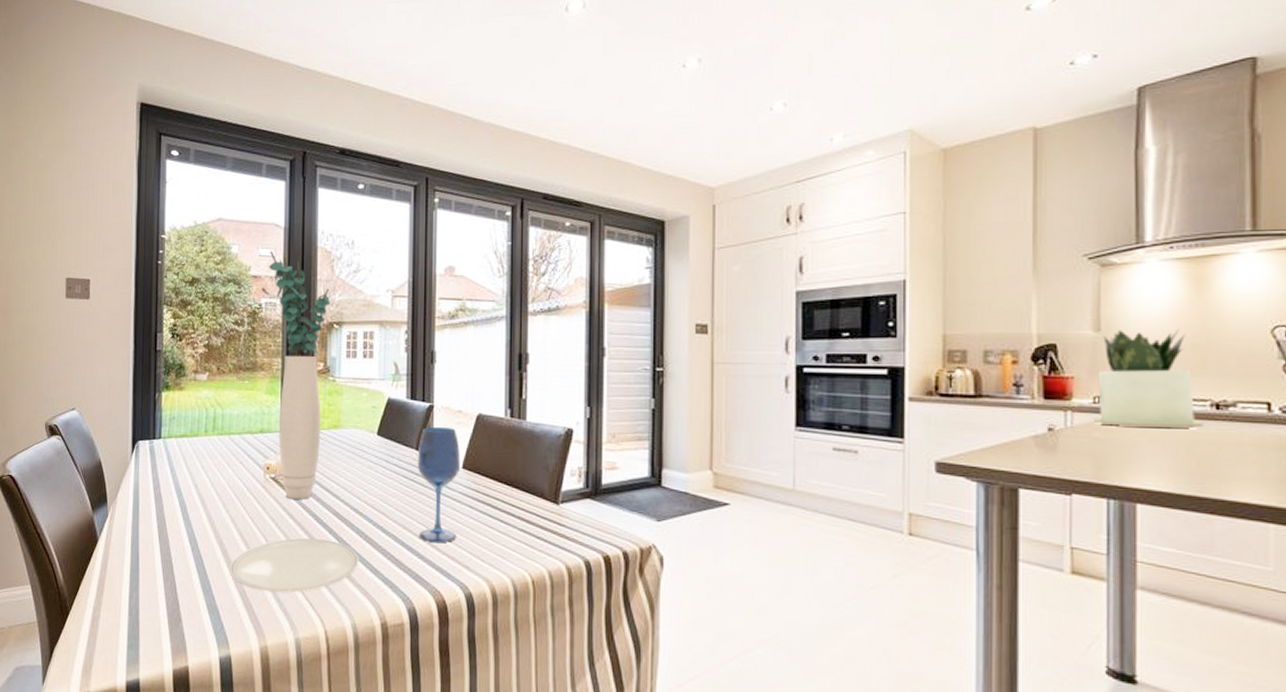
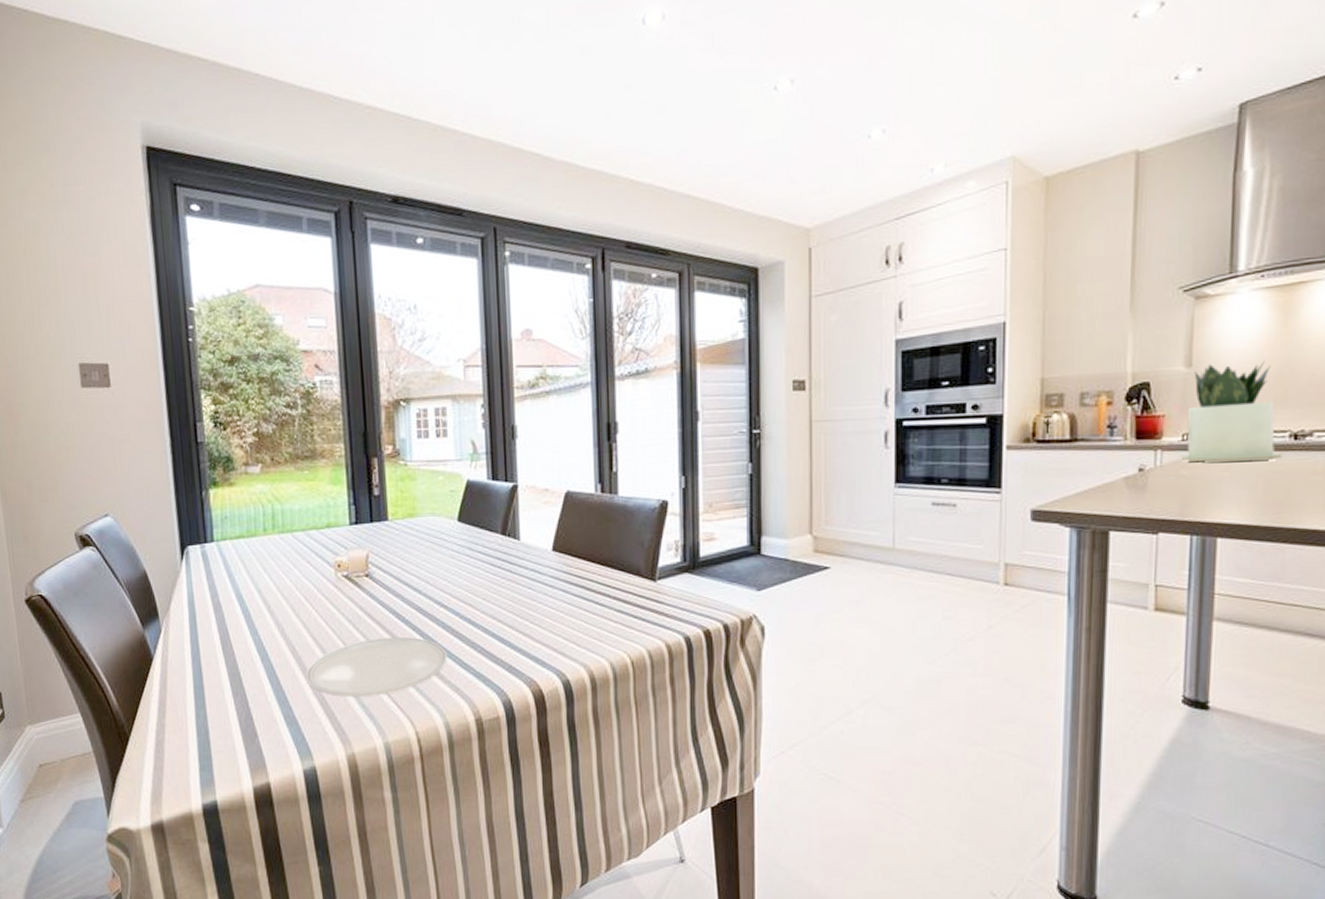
vase: present [269,251,331,499] -> none [320,321,396,597]
wineglass: present [417,426,460,543] -> none [503,507,550,632]

